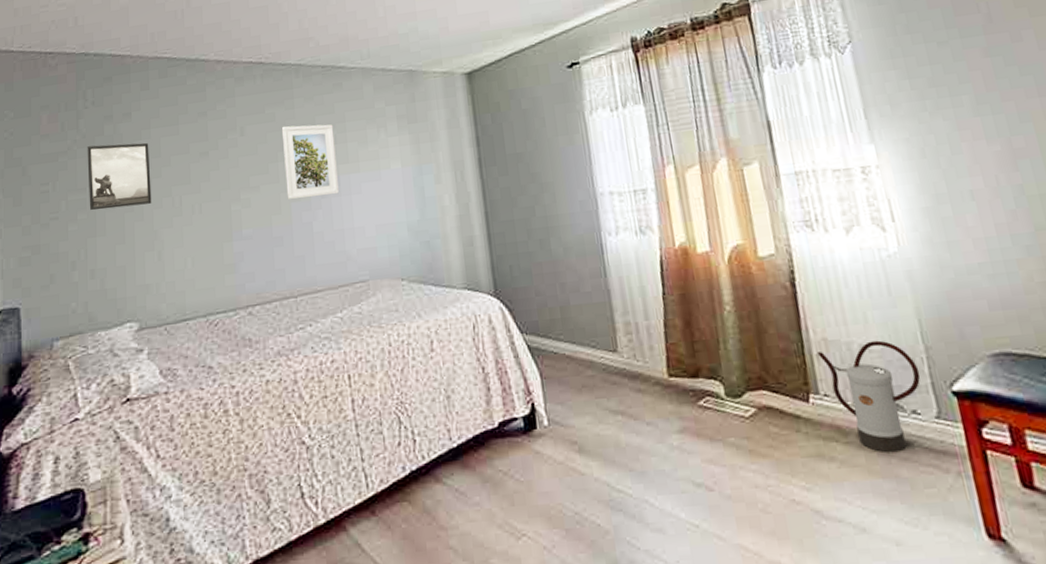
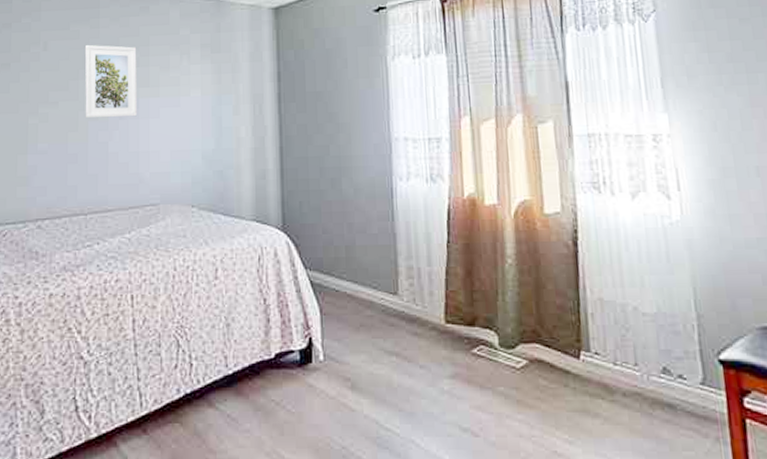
watering can: present [816,340,921,453] -> none [592,304,690,414]

